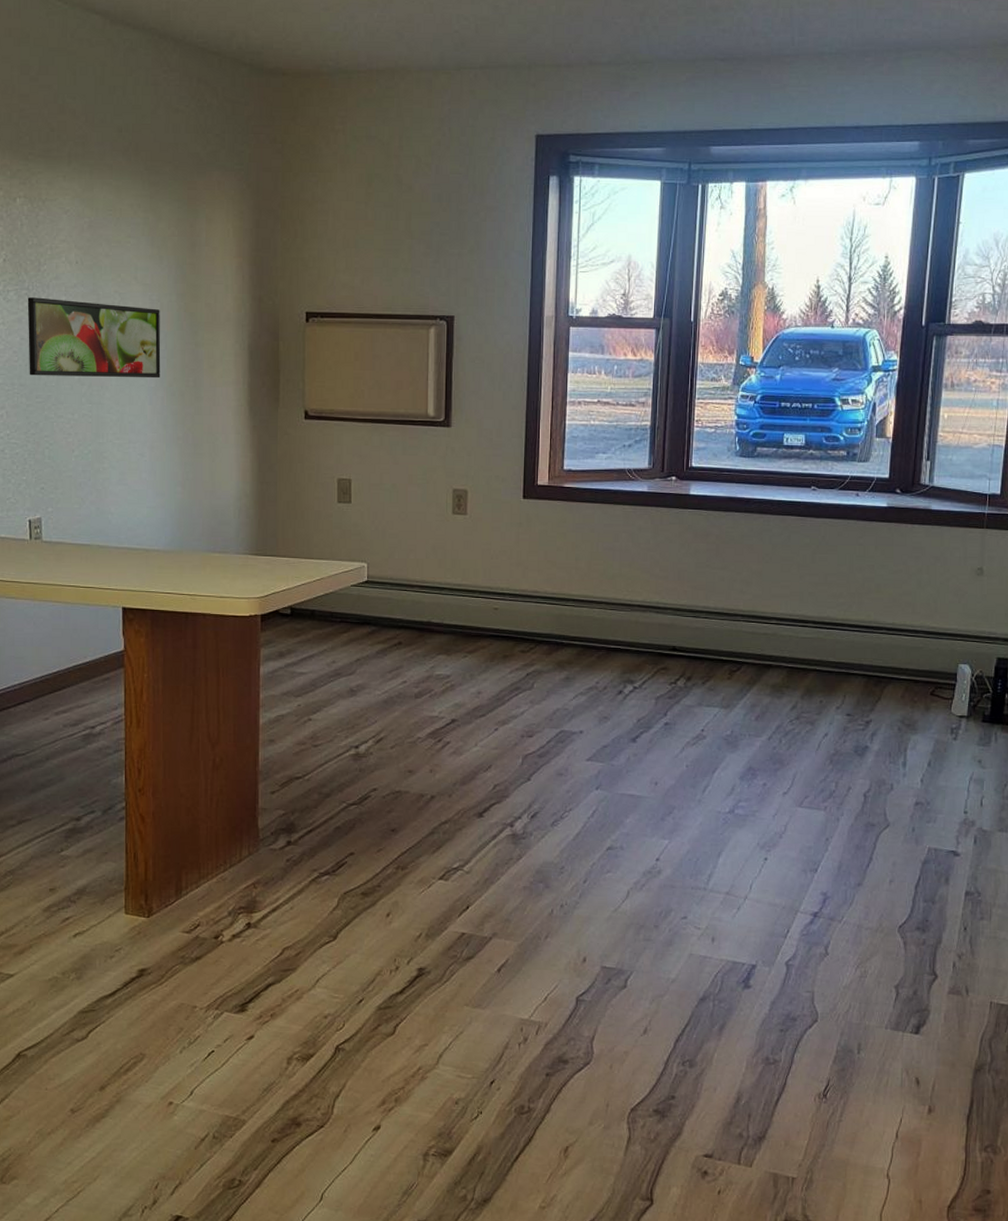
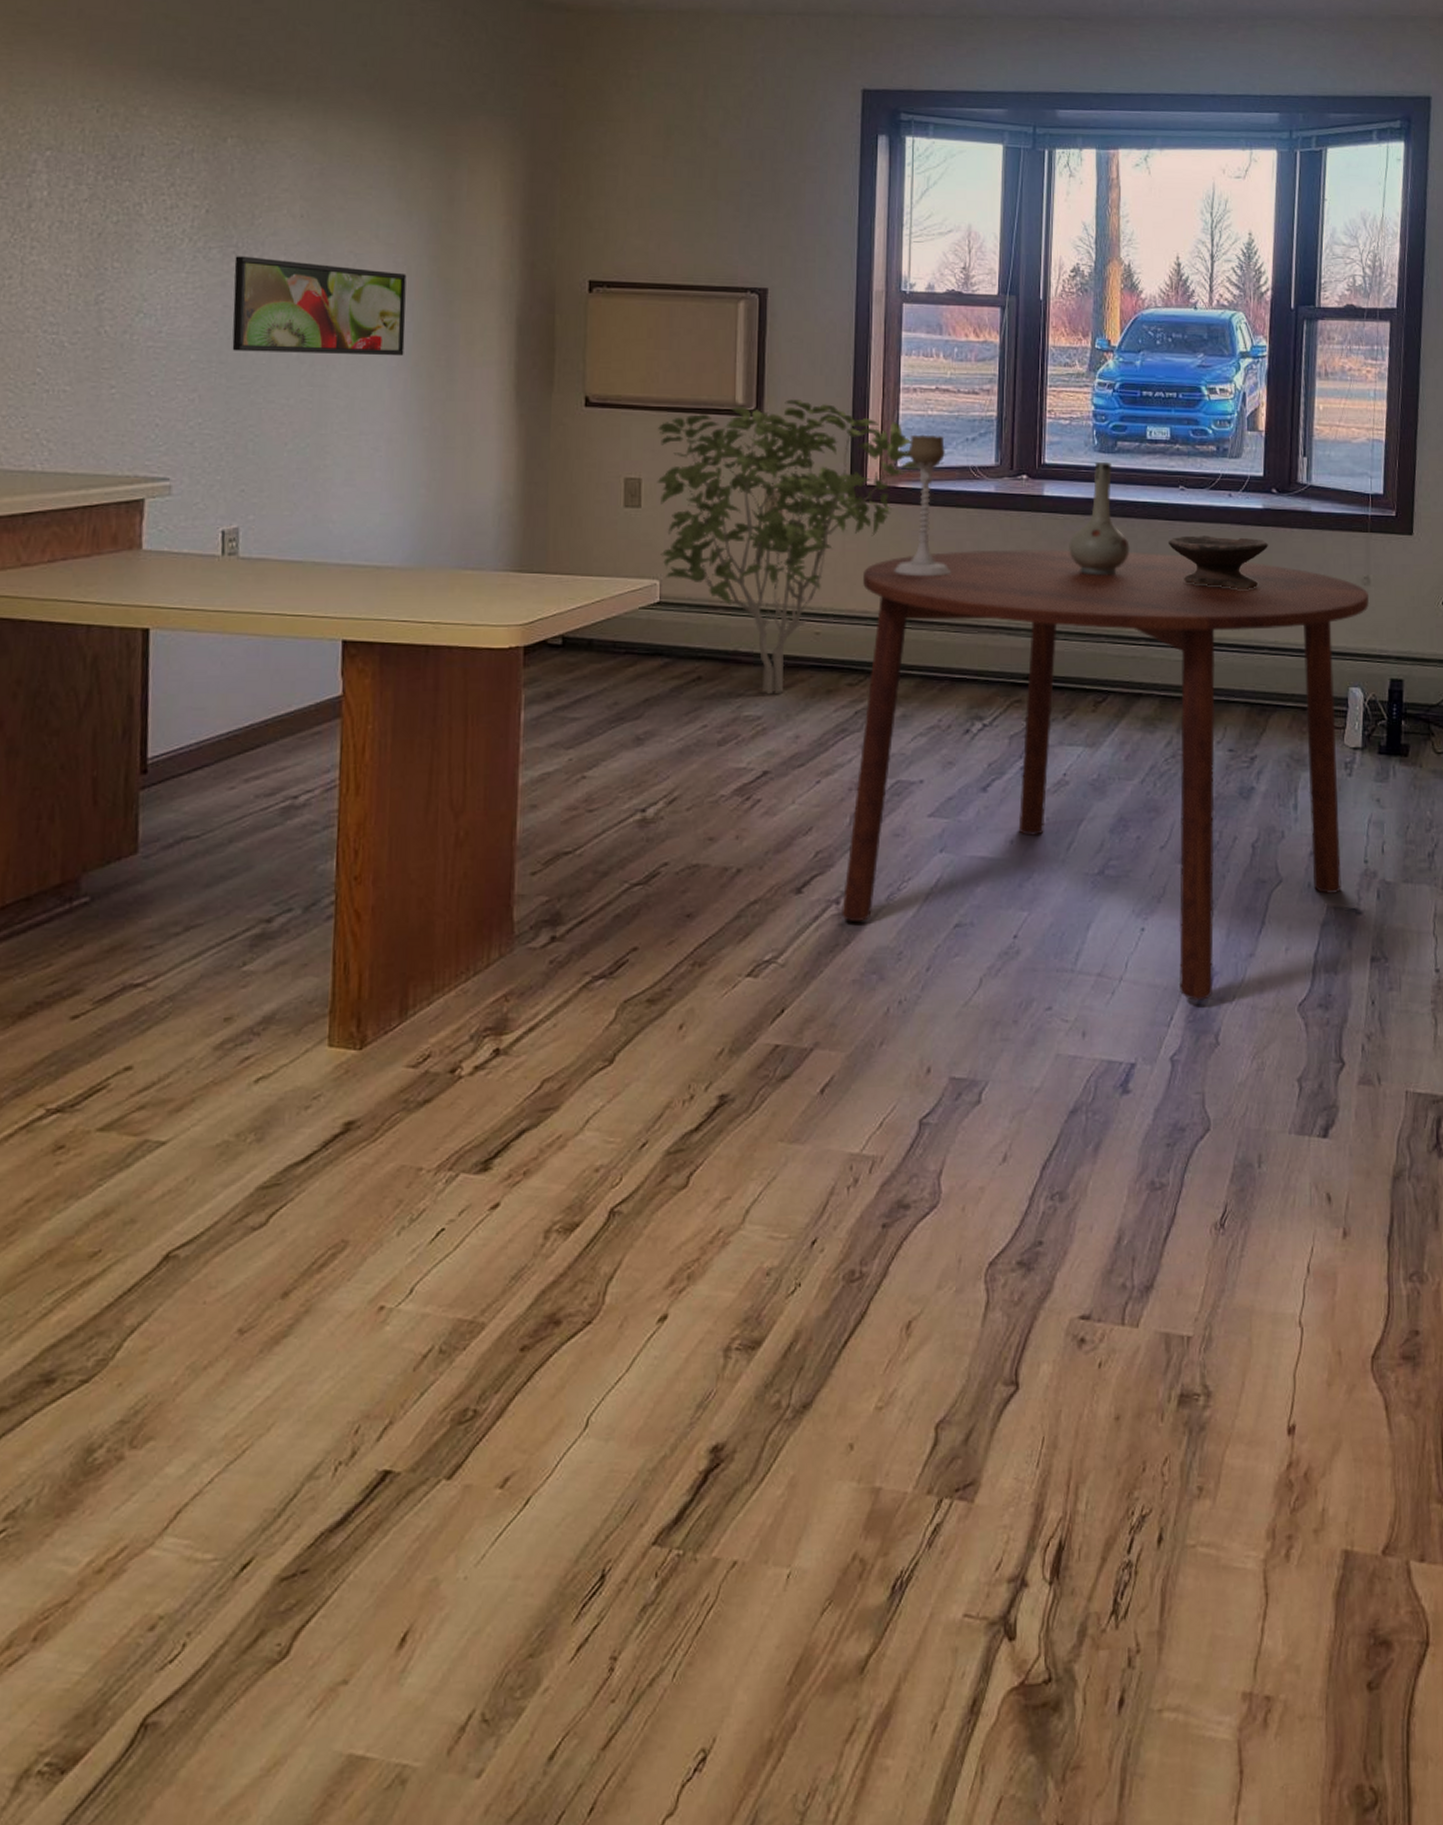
shrub: none [364,412,584,658] -> present [657,399,920,695]
dining table: none [514,541,982,919] -> present [840,549,1370,1002]
candle holder: none [560,441,609,563] -> present [894,434,952,577]
vase: none [711,464,765,564] -> present [1069,461,1130,576]
bowl: none [799,530,890,577] -> present [1167,535,1268,589]

